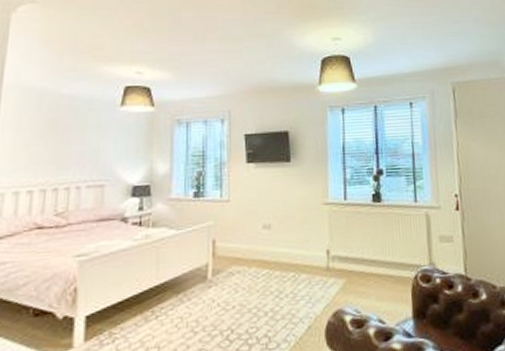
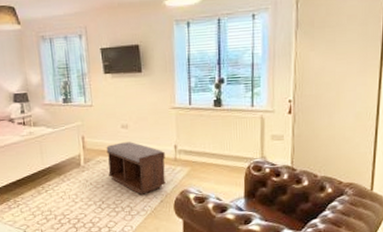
bench: none [242,246,315,318] -> present [106,142,166,195]

